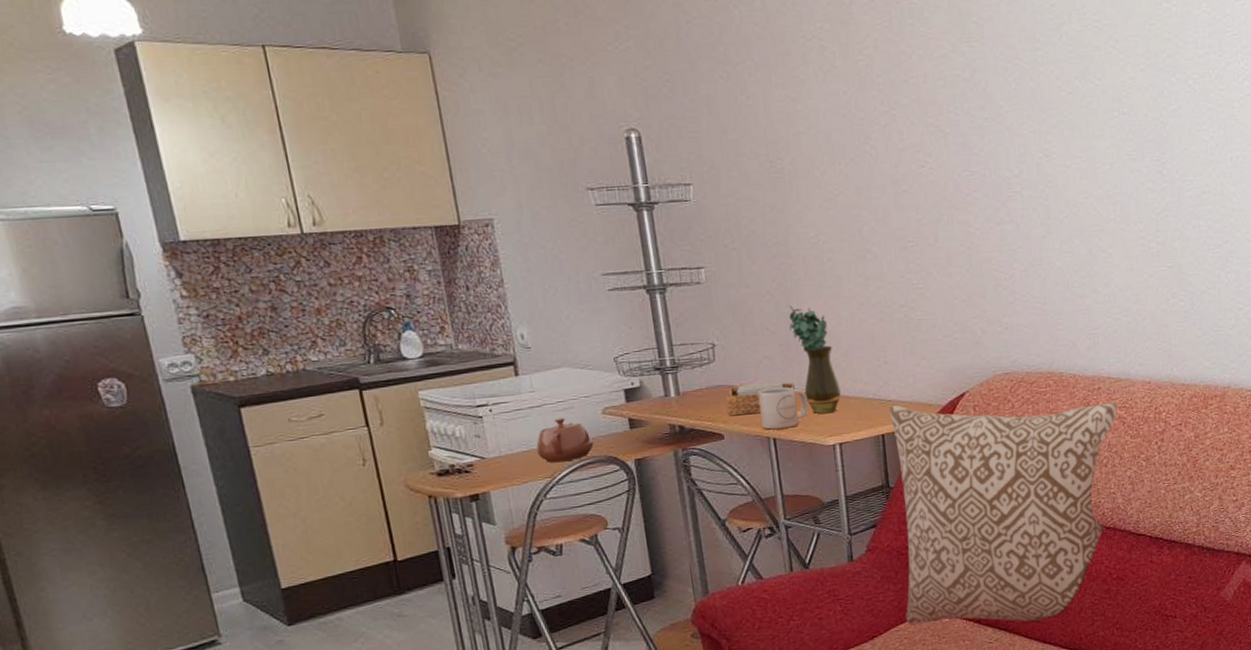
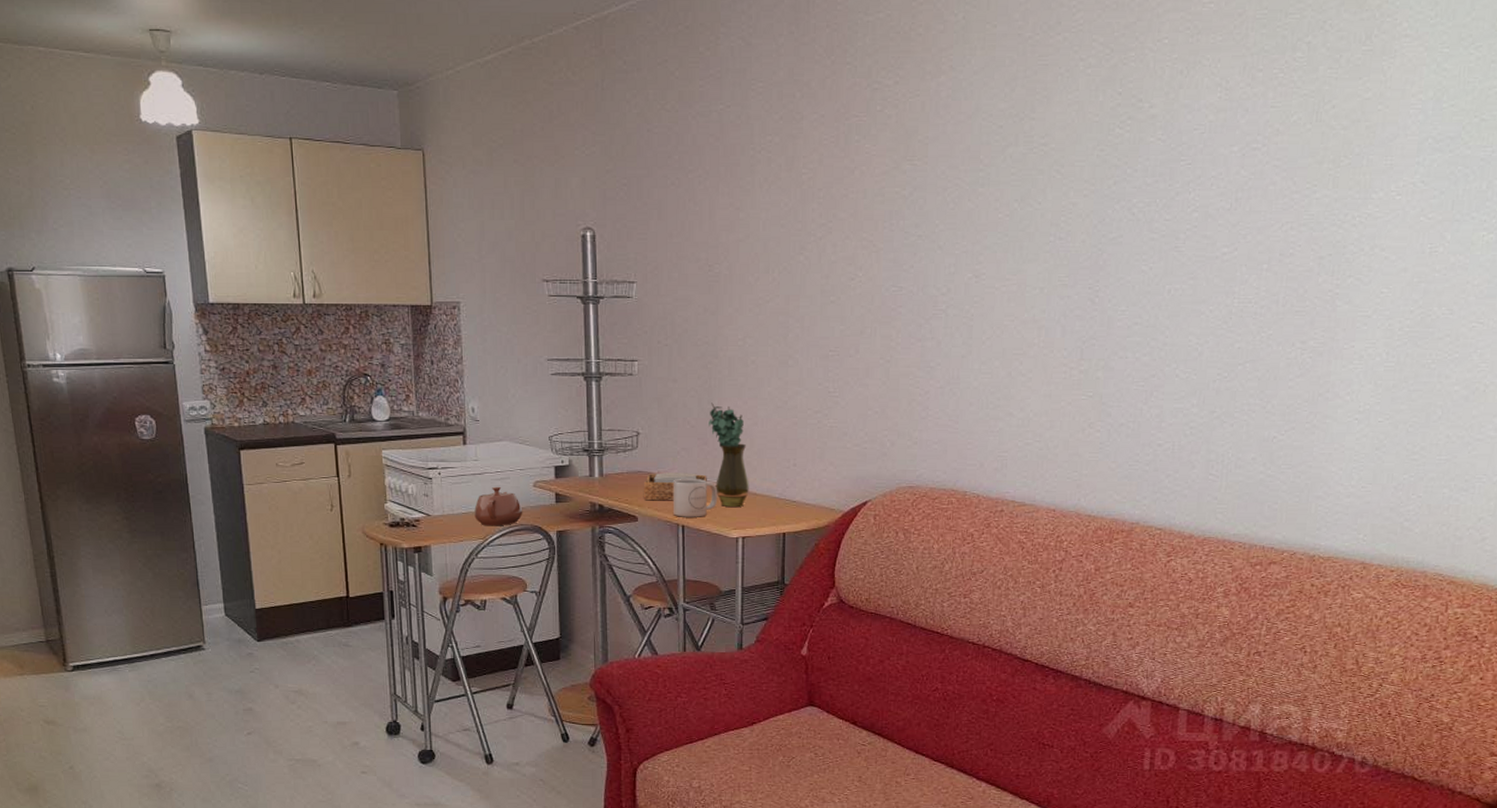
pillow: present [888,401,1118,625] -> none [785,506,1019,736]

